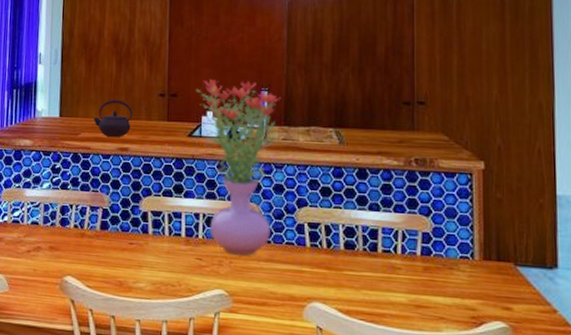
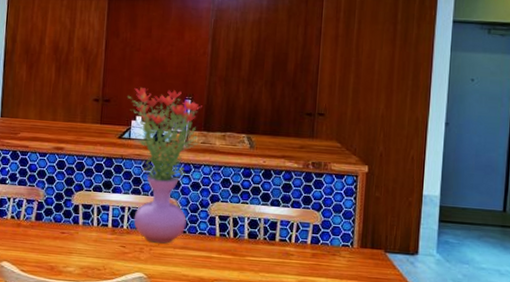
kettle: present [93,99,133,137] -> none [32,102,69,137]

